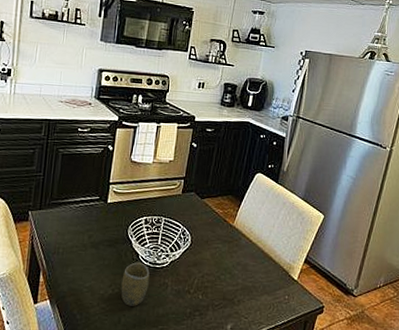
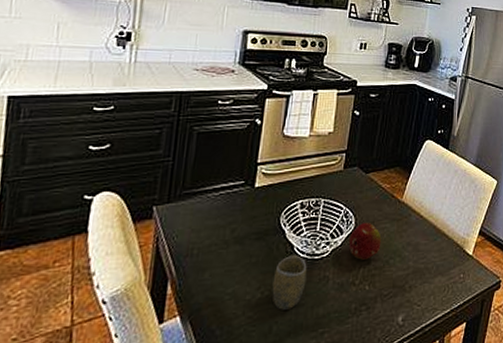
fruit: none [185,240,214,273] -> present [348,222,382,260]

